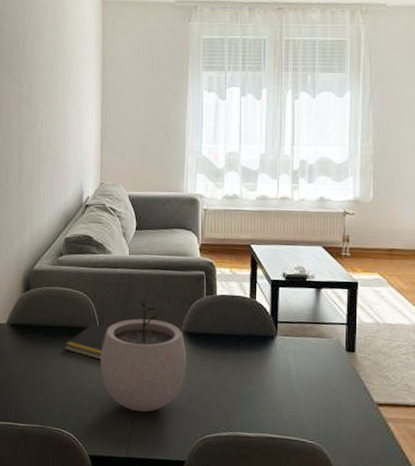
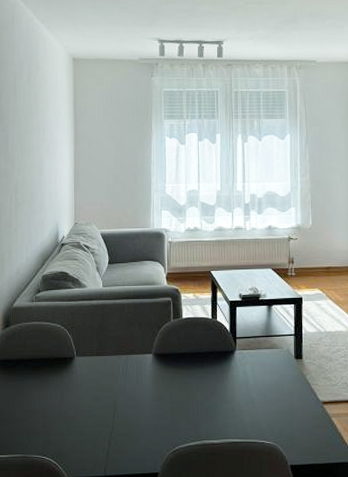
notepad: present [64,323,109,360] -> none [43,353,85,387]
plant pot: present [101,297,187,412] -> none [78,325,158,432]

